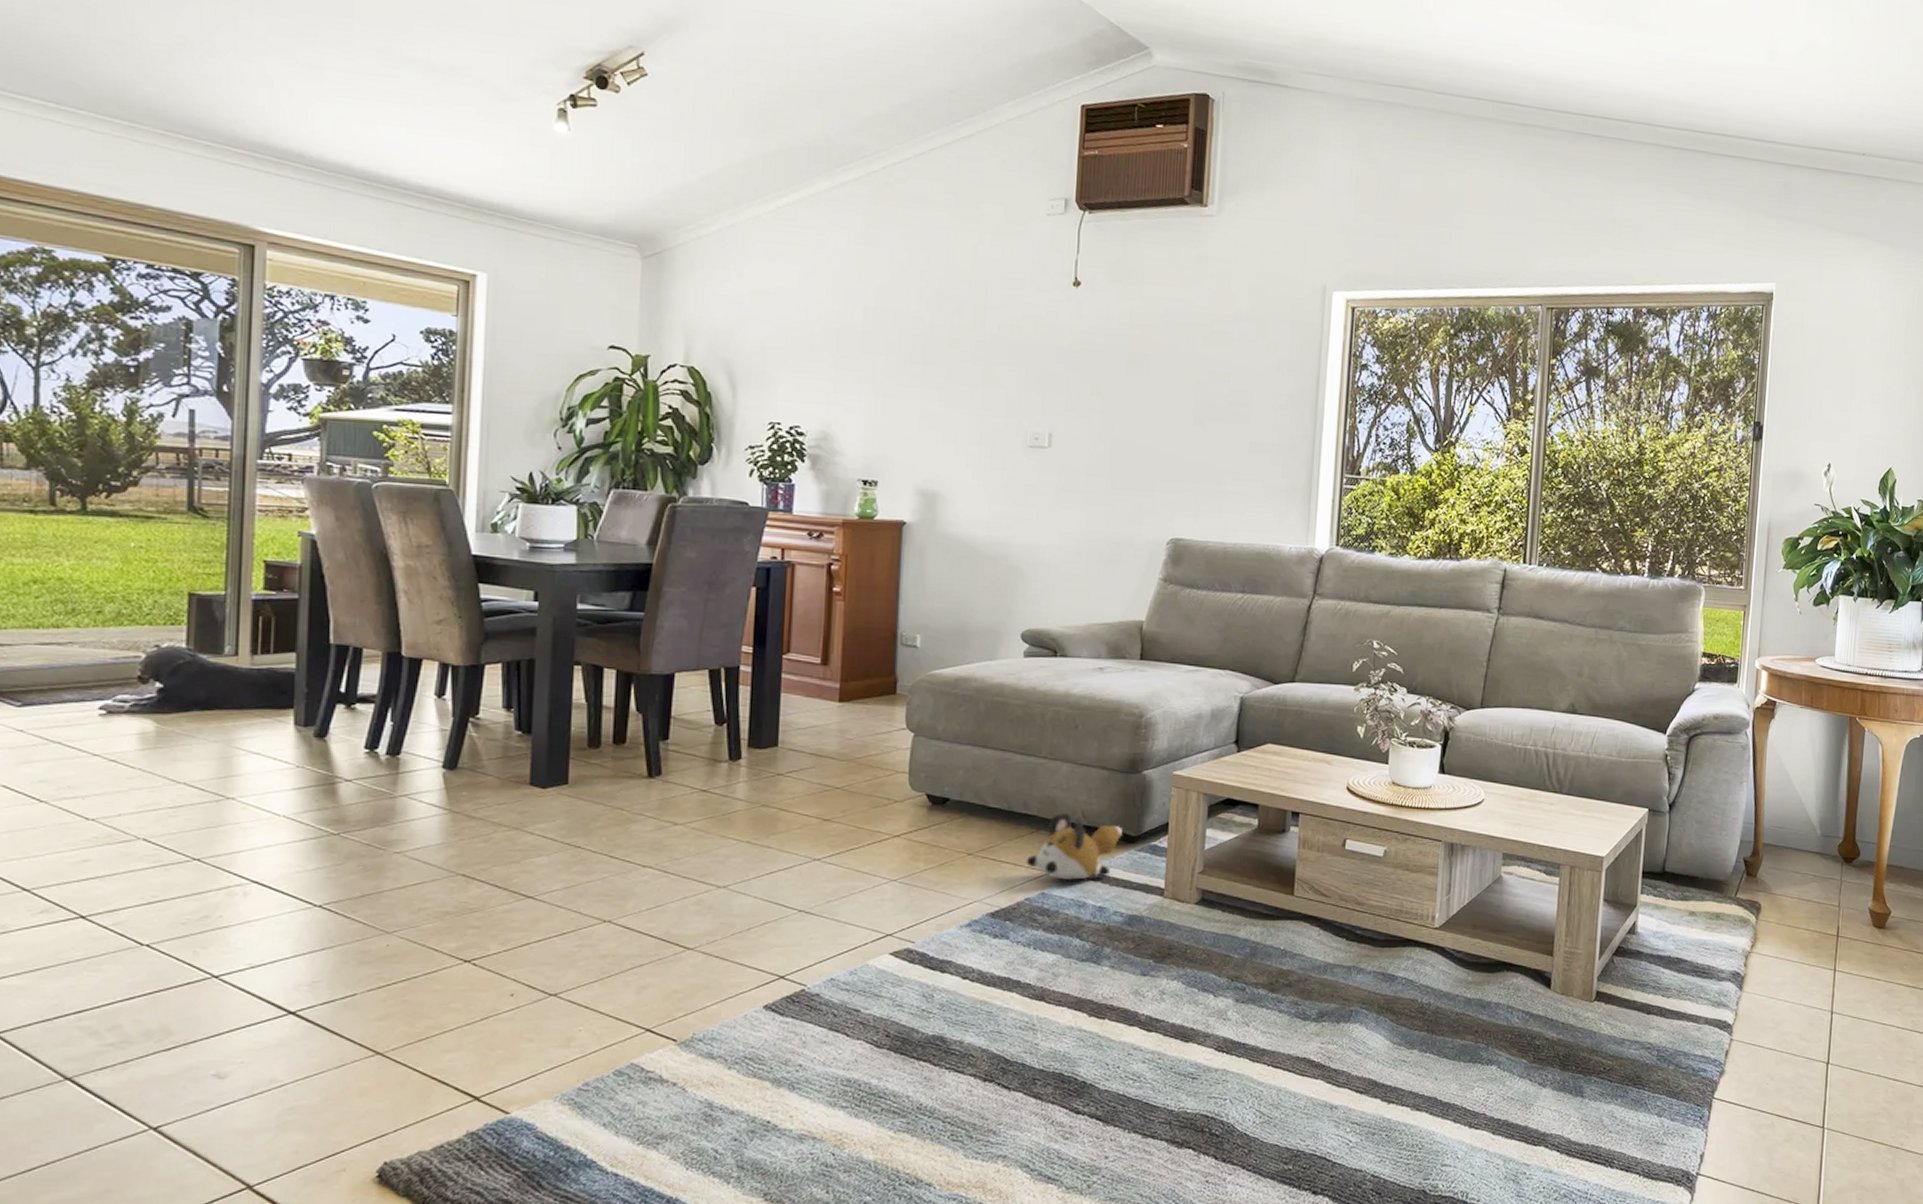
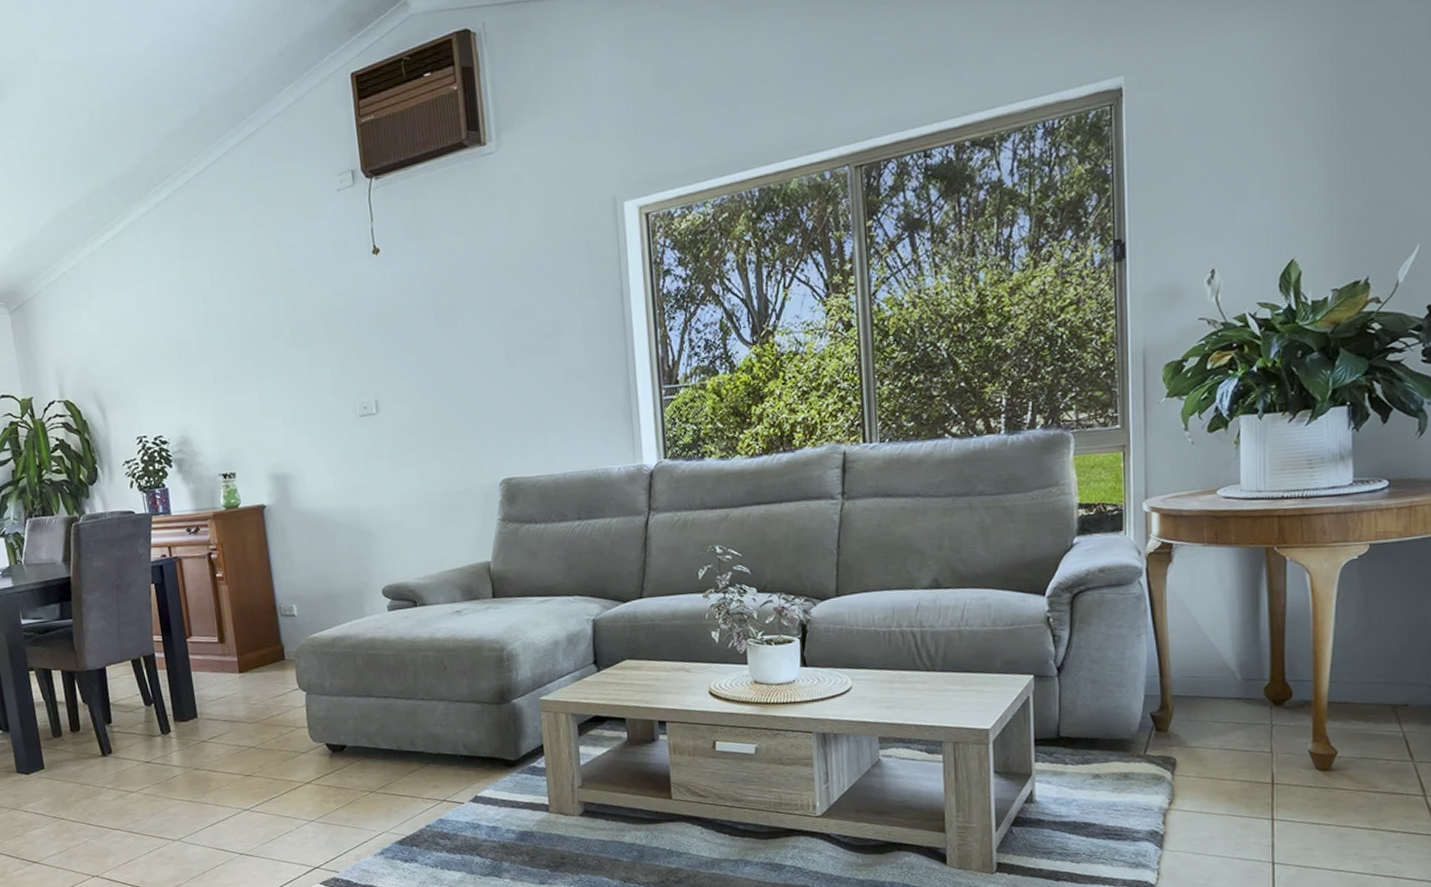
plush toy: present [1025,812,1122,880] -> none [421,746,502,806]

